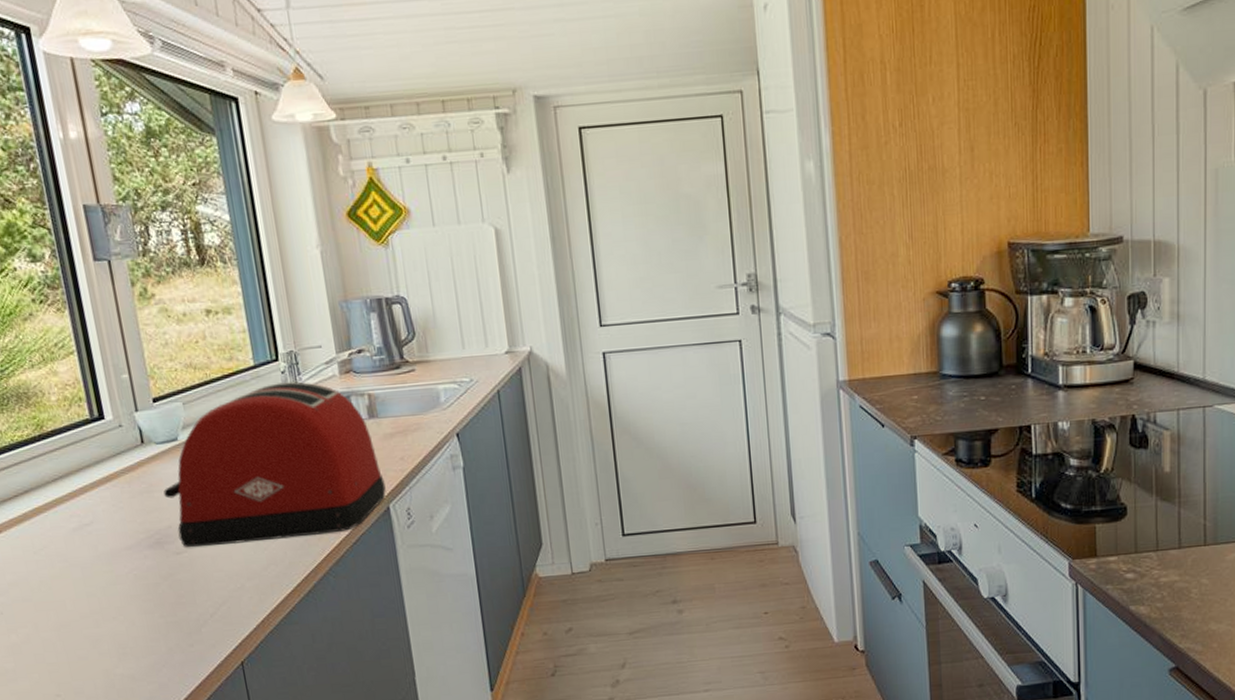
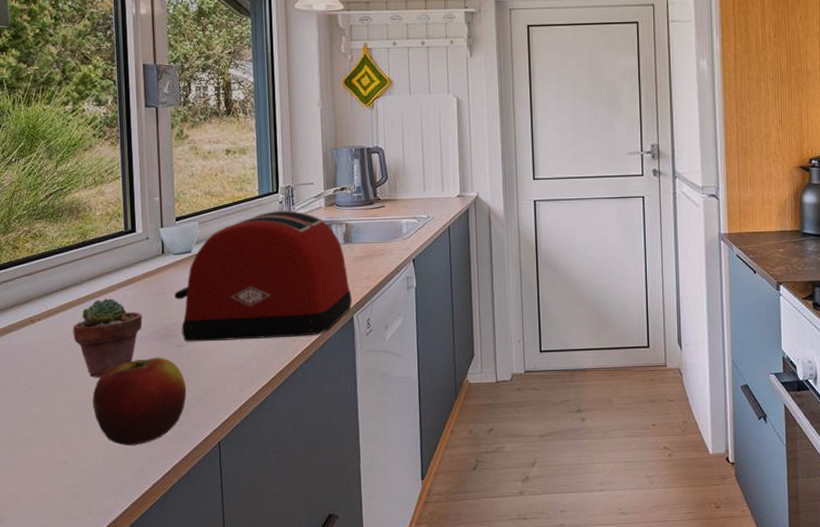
potted succulent: none [43,501,129,596] -> present [73,298,143,377]
apple: none [79,568,195,673] -> present [92,357,187,446]

